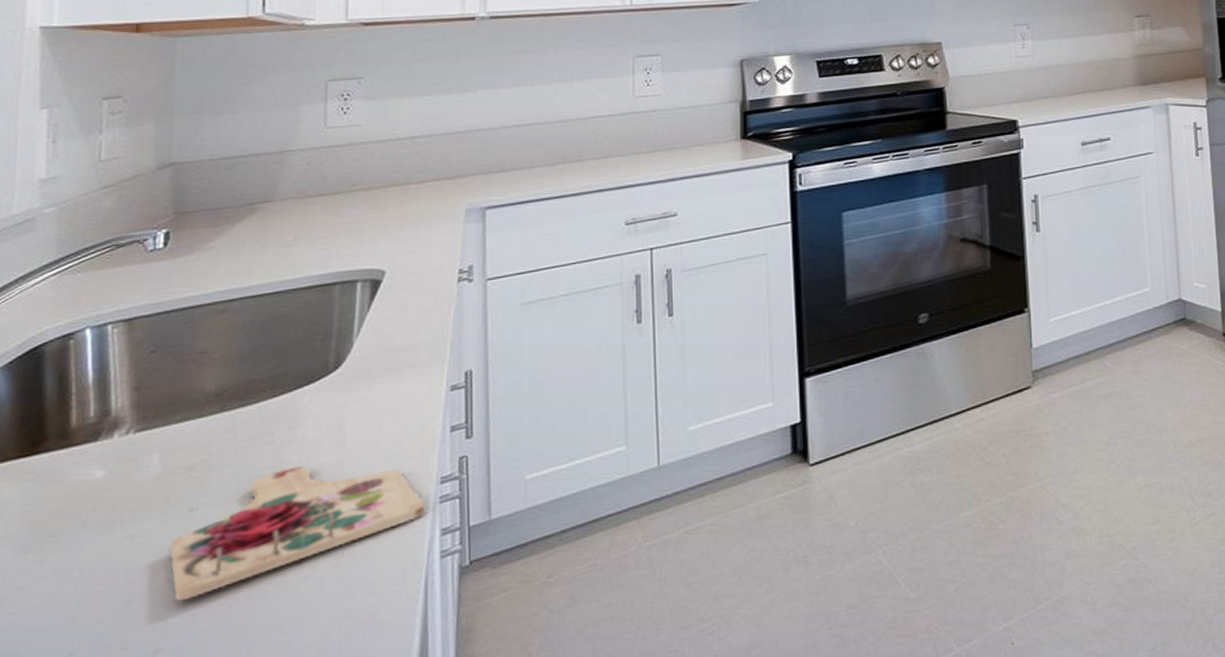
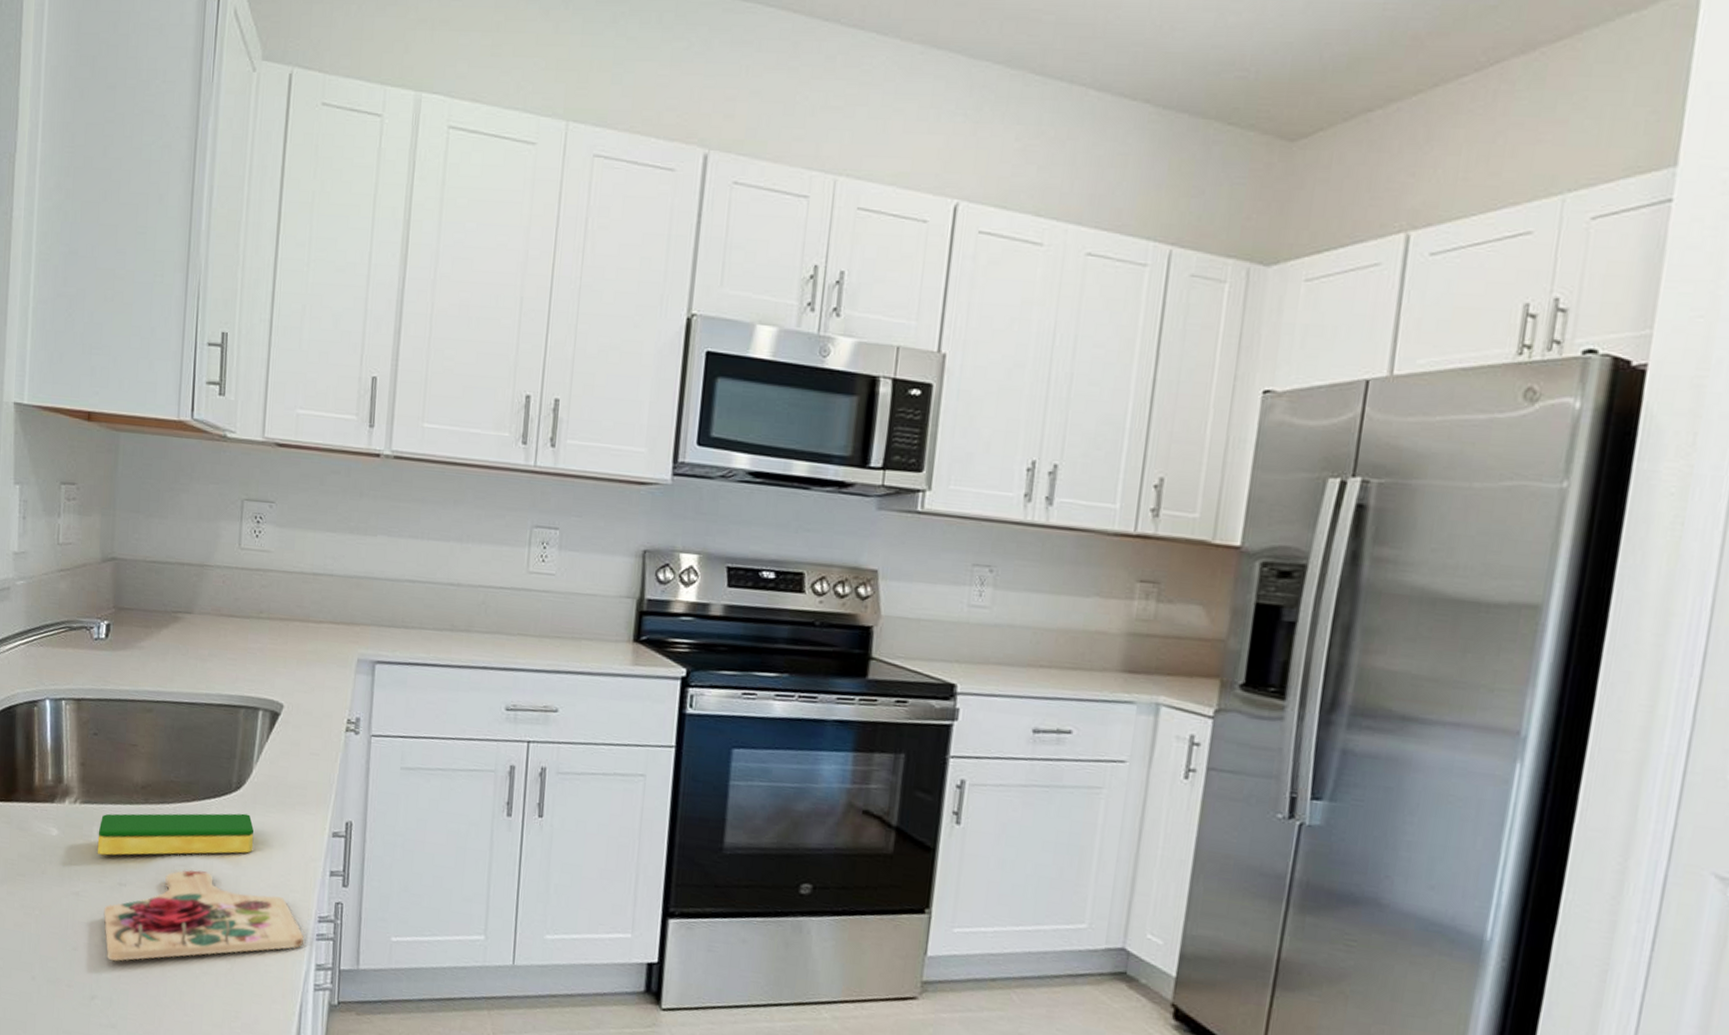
dish sponge: none [158,392,359,484] -> present [97,813,255,856]

